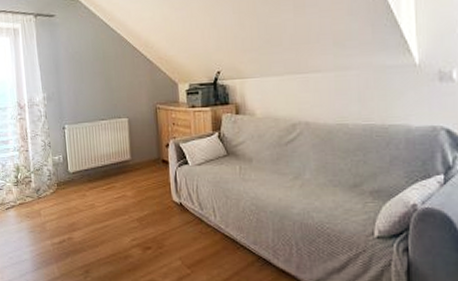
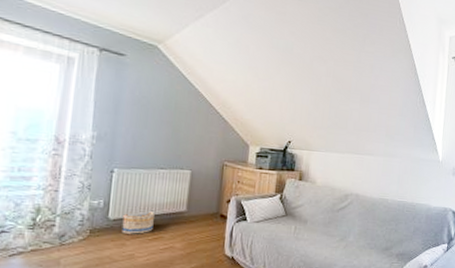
basket: none [79,162,105,185] -> present [121,211,155,234]

